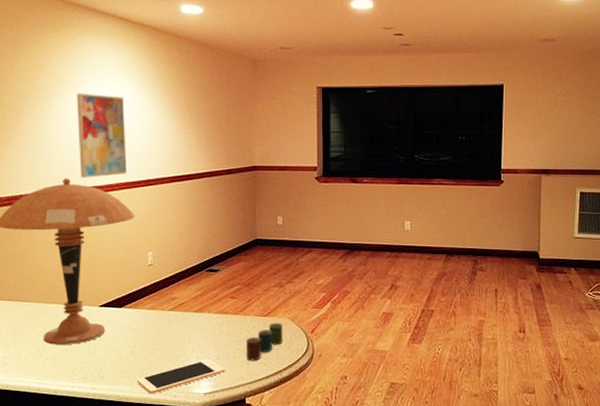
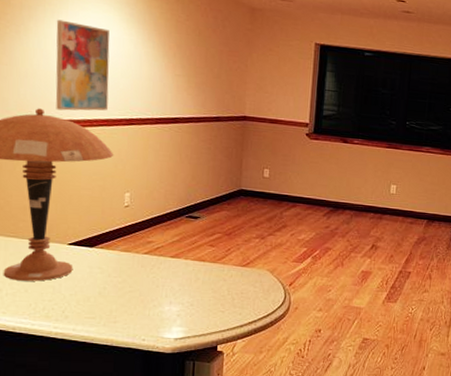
cell phone: present [137,359,225,394] -> none [104,305,198,337]
cup: present [245,322,283,361] -> none [221,273,261,310]

